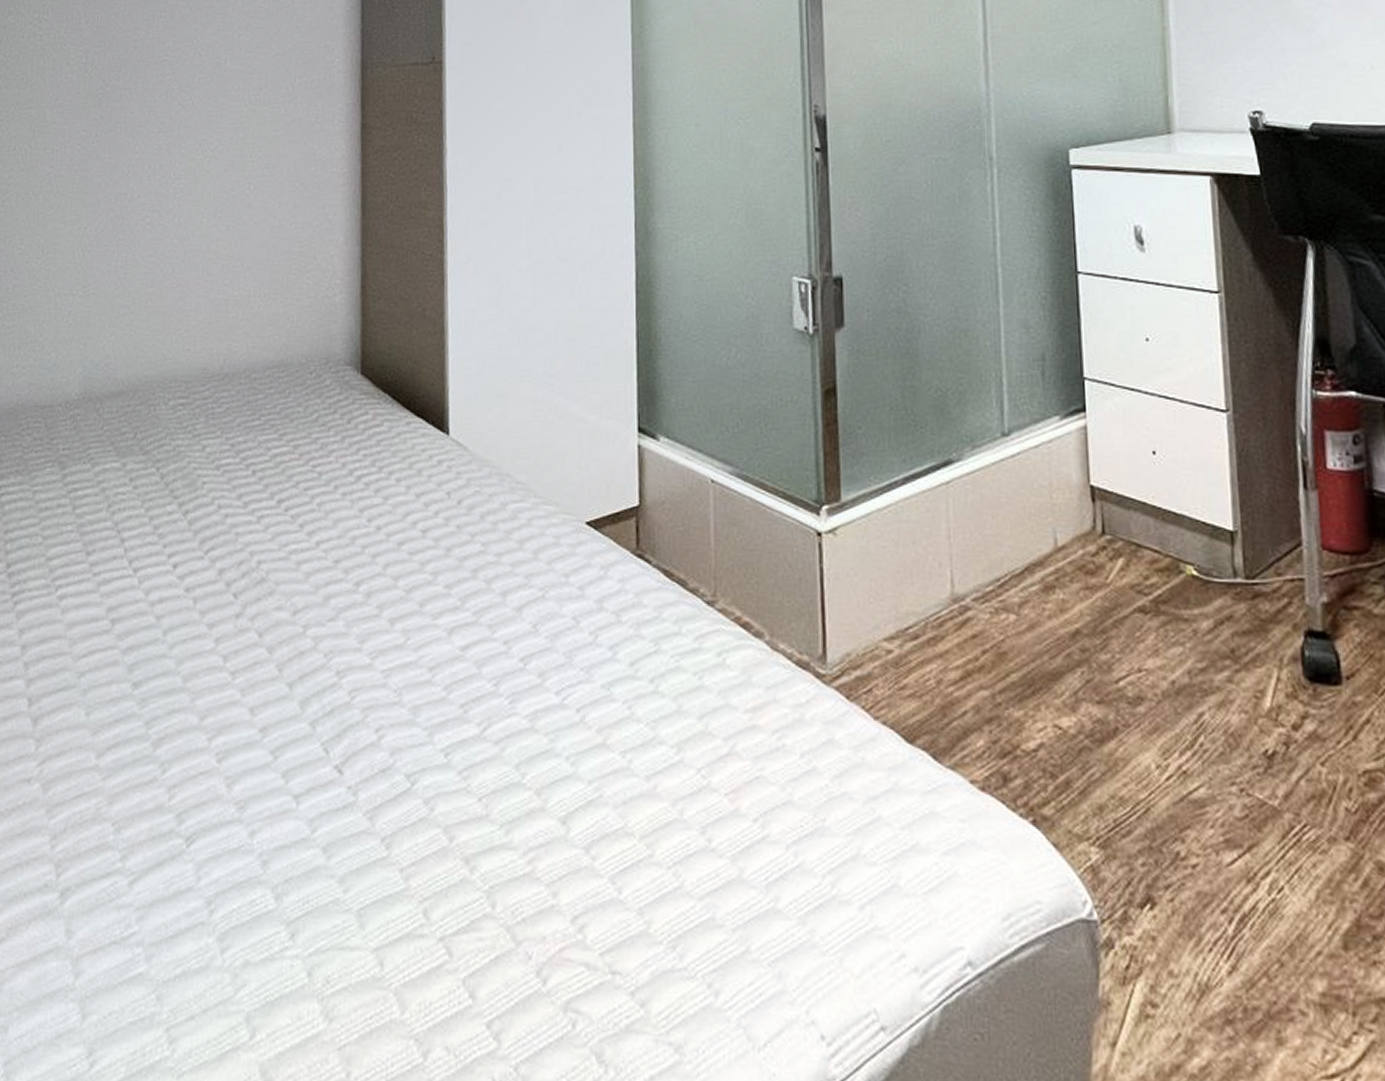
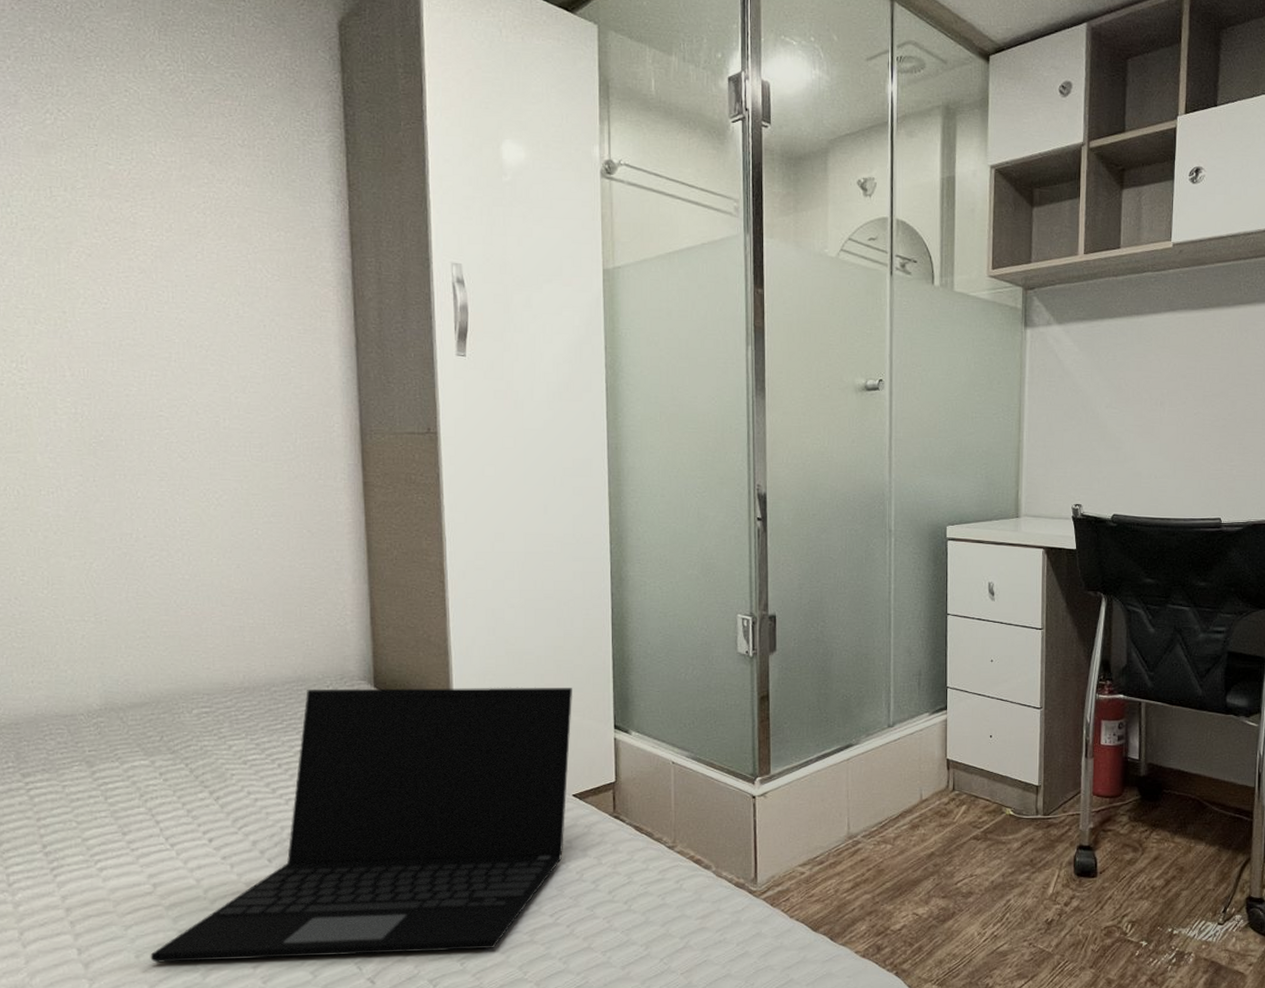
laptop: none [100,375,587,736] -> present [150,687,572,963]

